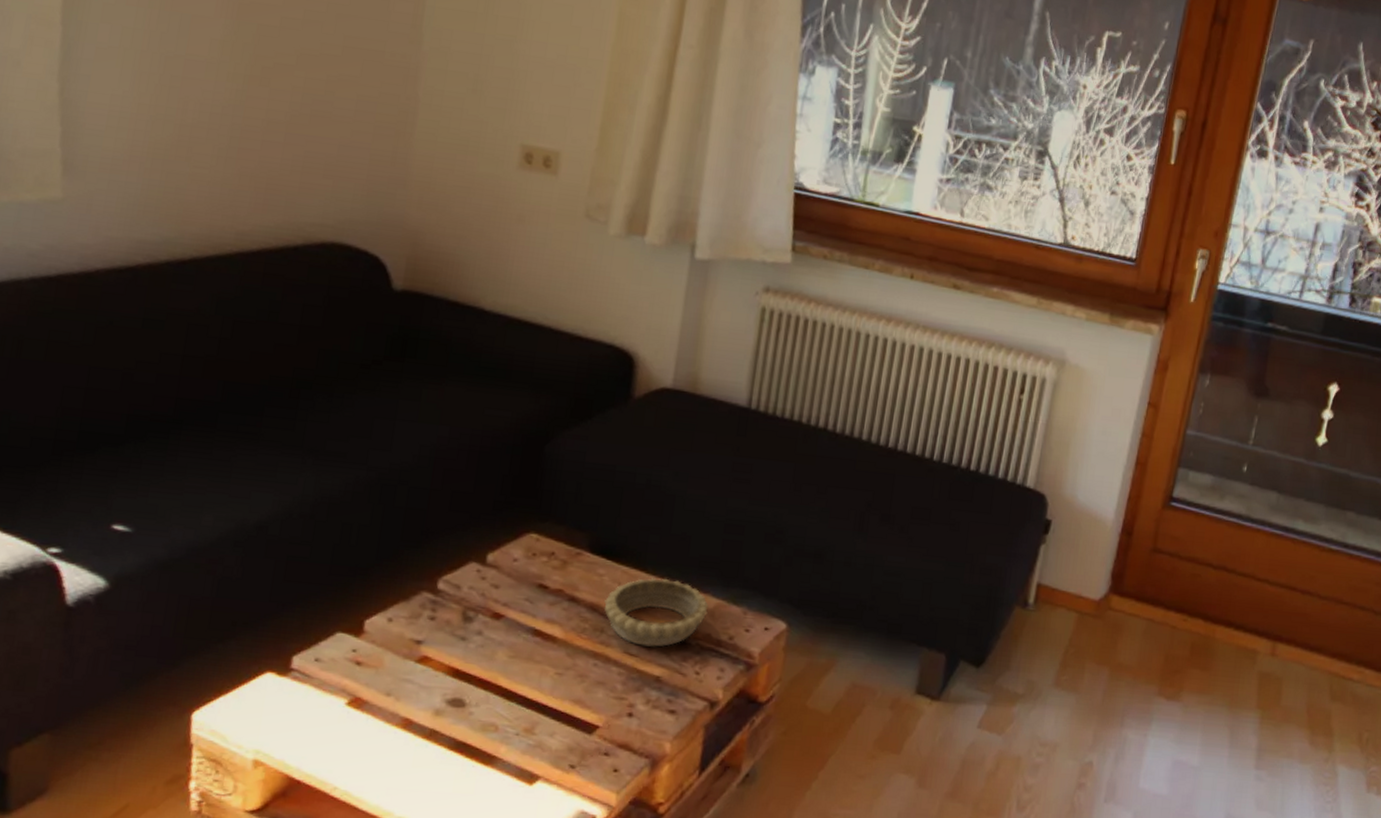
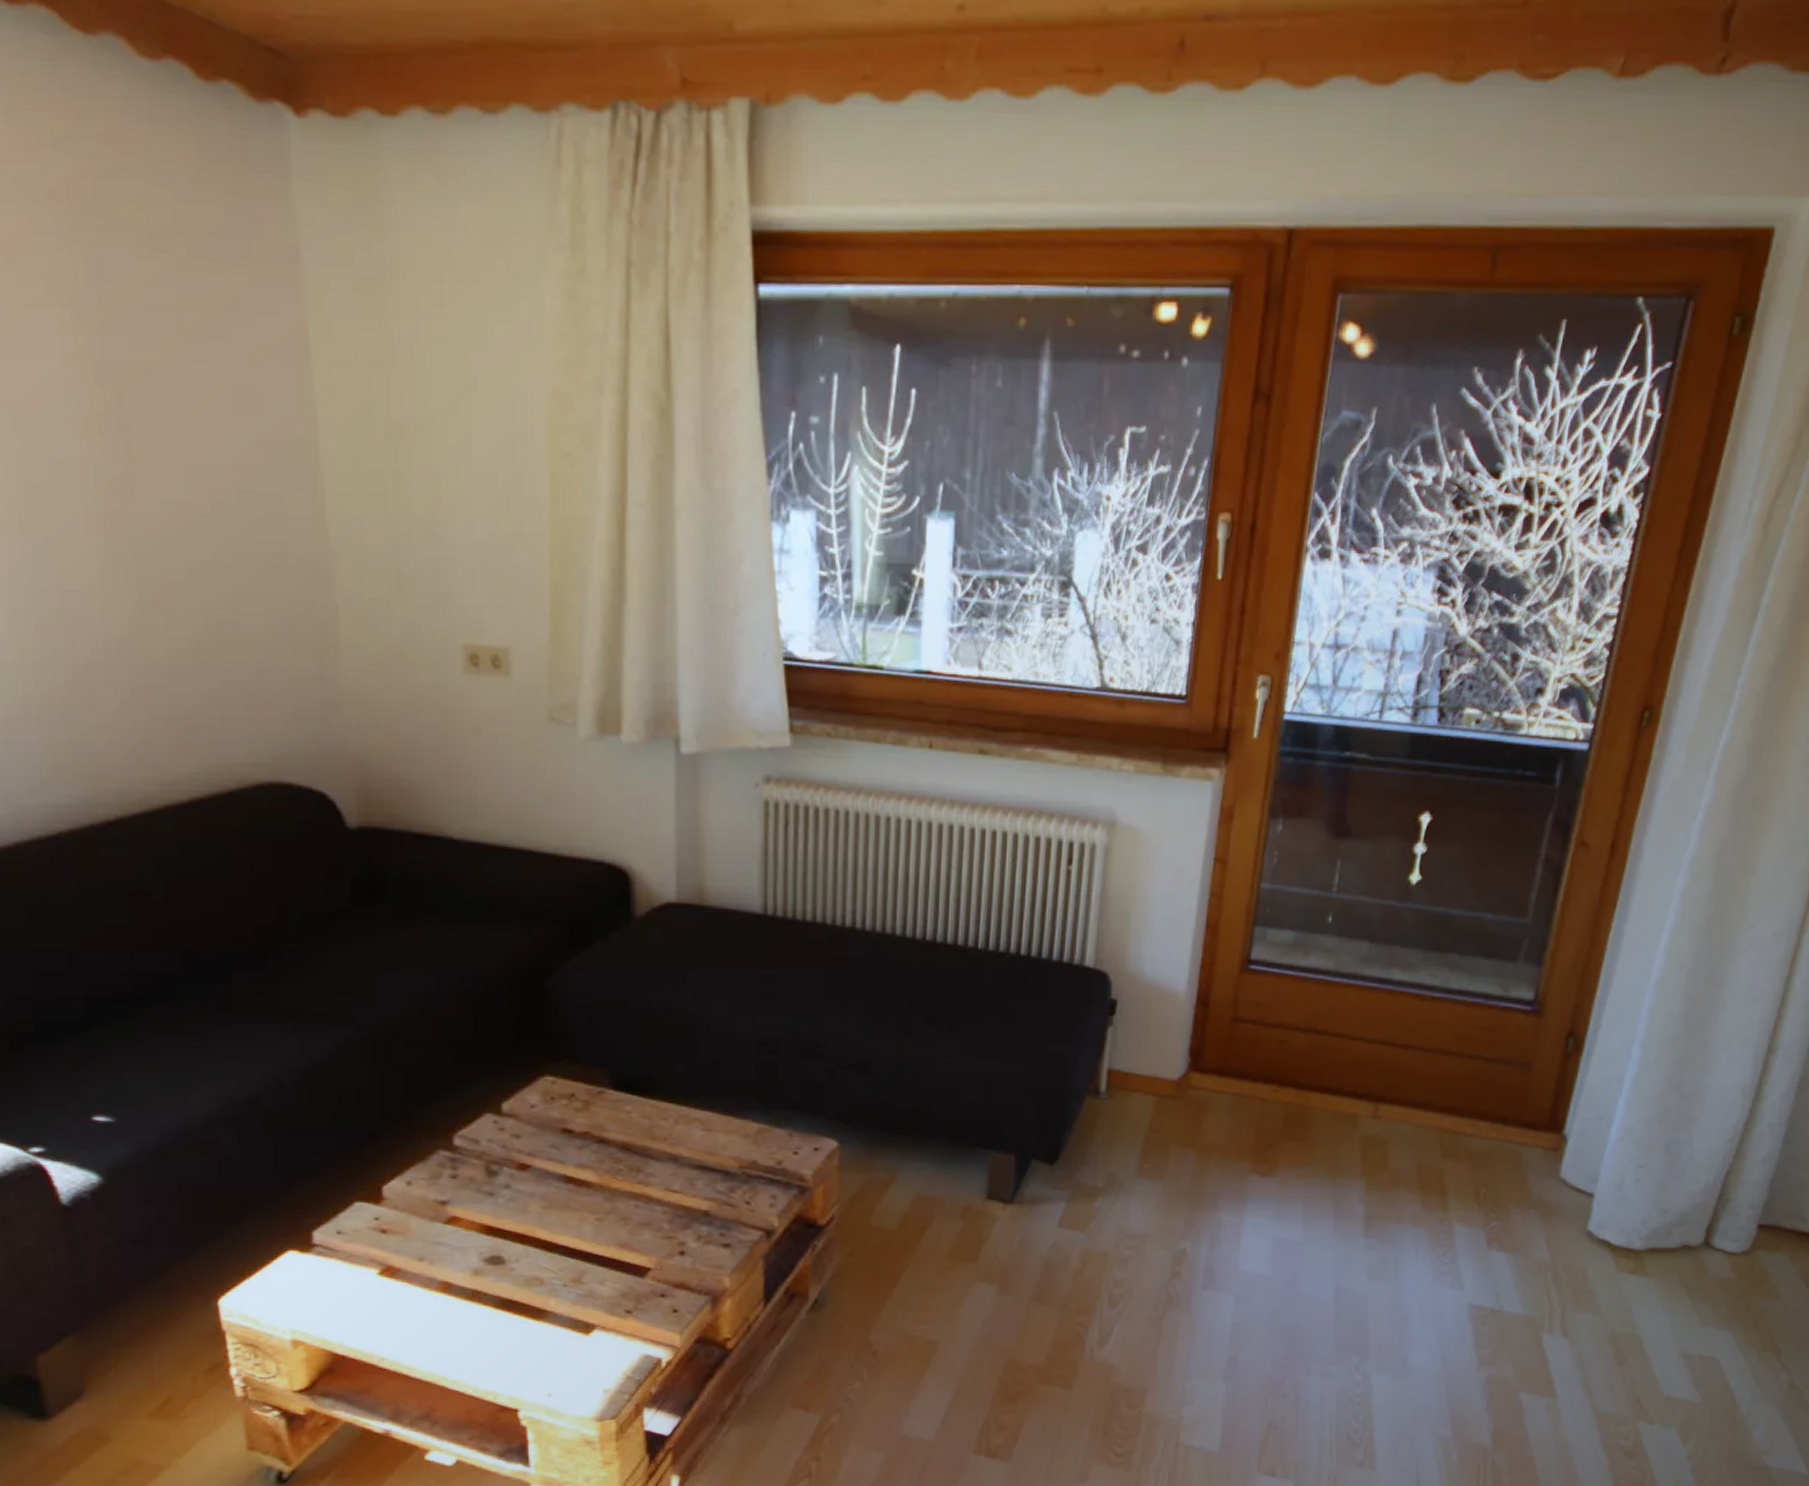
decorative bowl: present [604,578,709,647] -> none [637,1107,750,1181]

